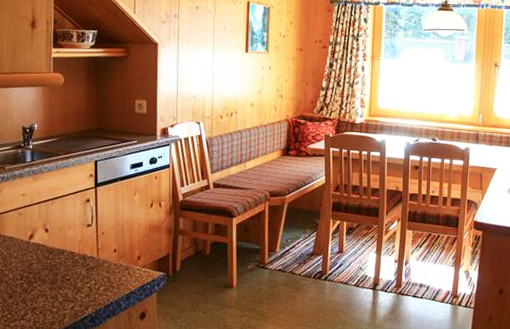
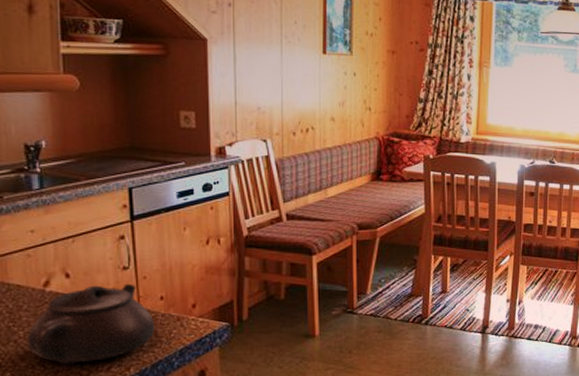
teapot: none [14,238,109,303] -> present [27,283,155,365]

